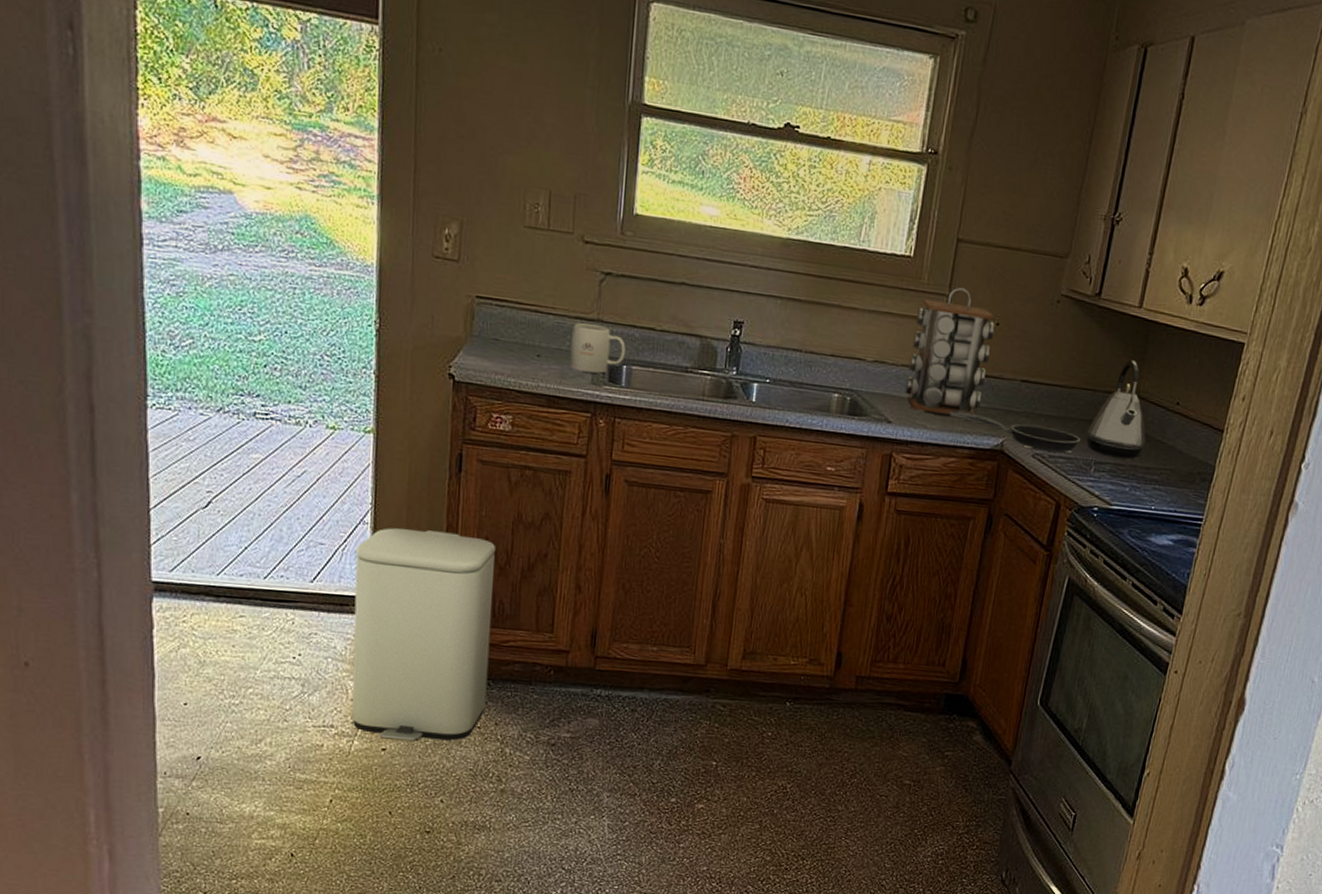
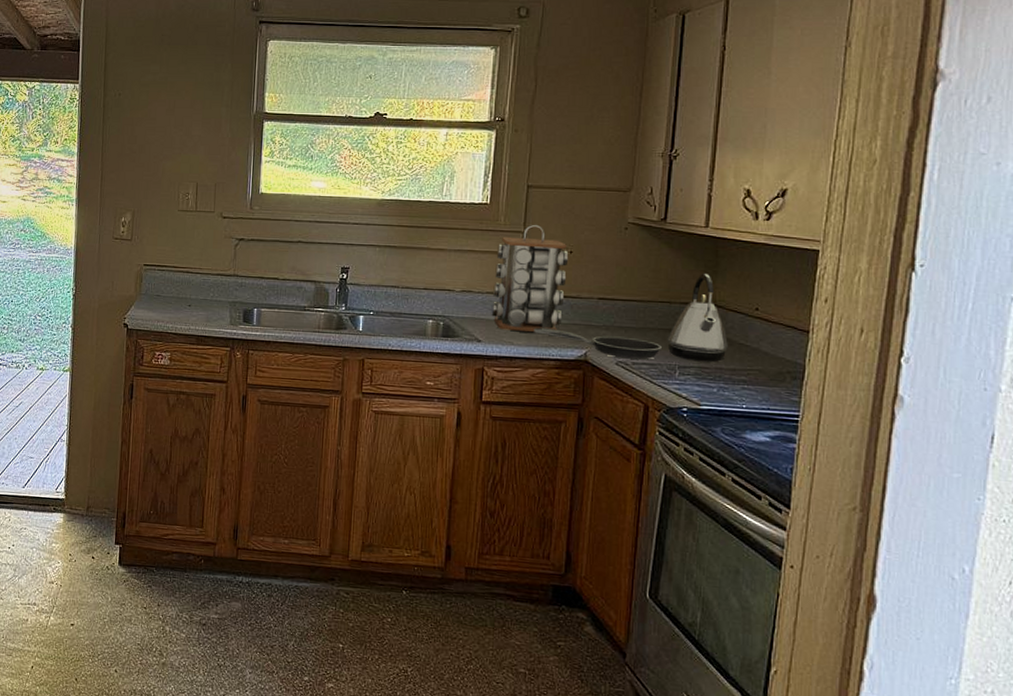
pedal bin: present [352,527,497,743] -> none [49,443,159,619]
mug: present [569,323,626,374] -> none [213,278,256,316]

